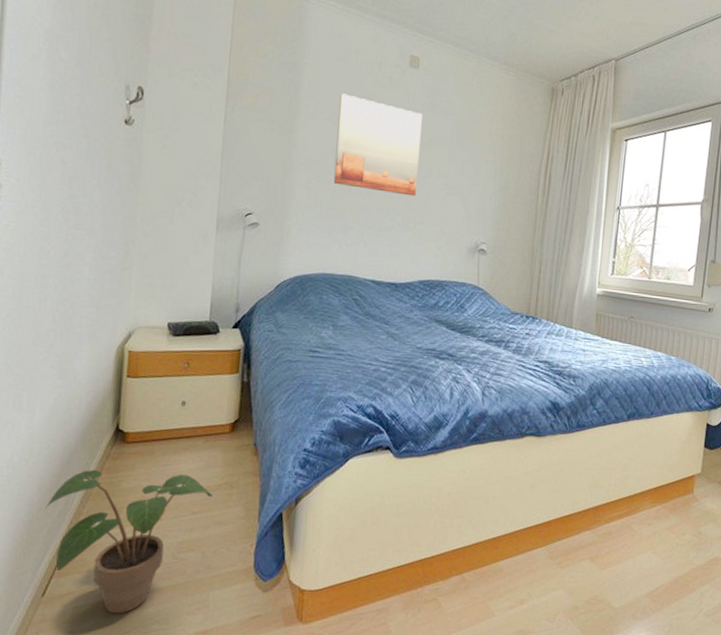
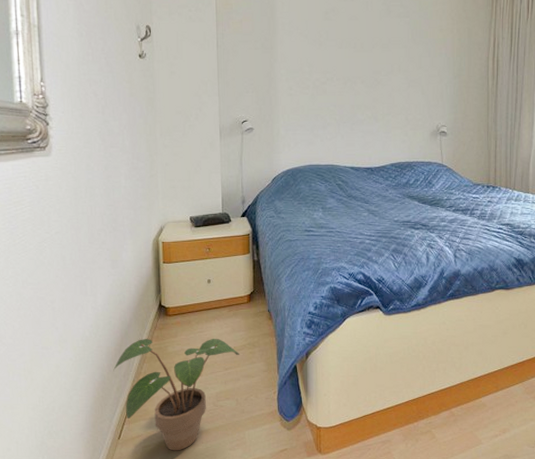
wall art: present [333,93,423,197] -> none [309,10,381,92]

